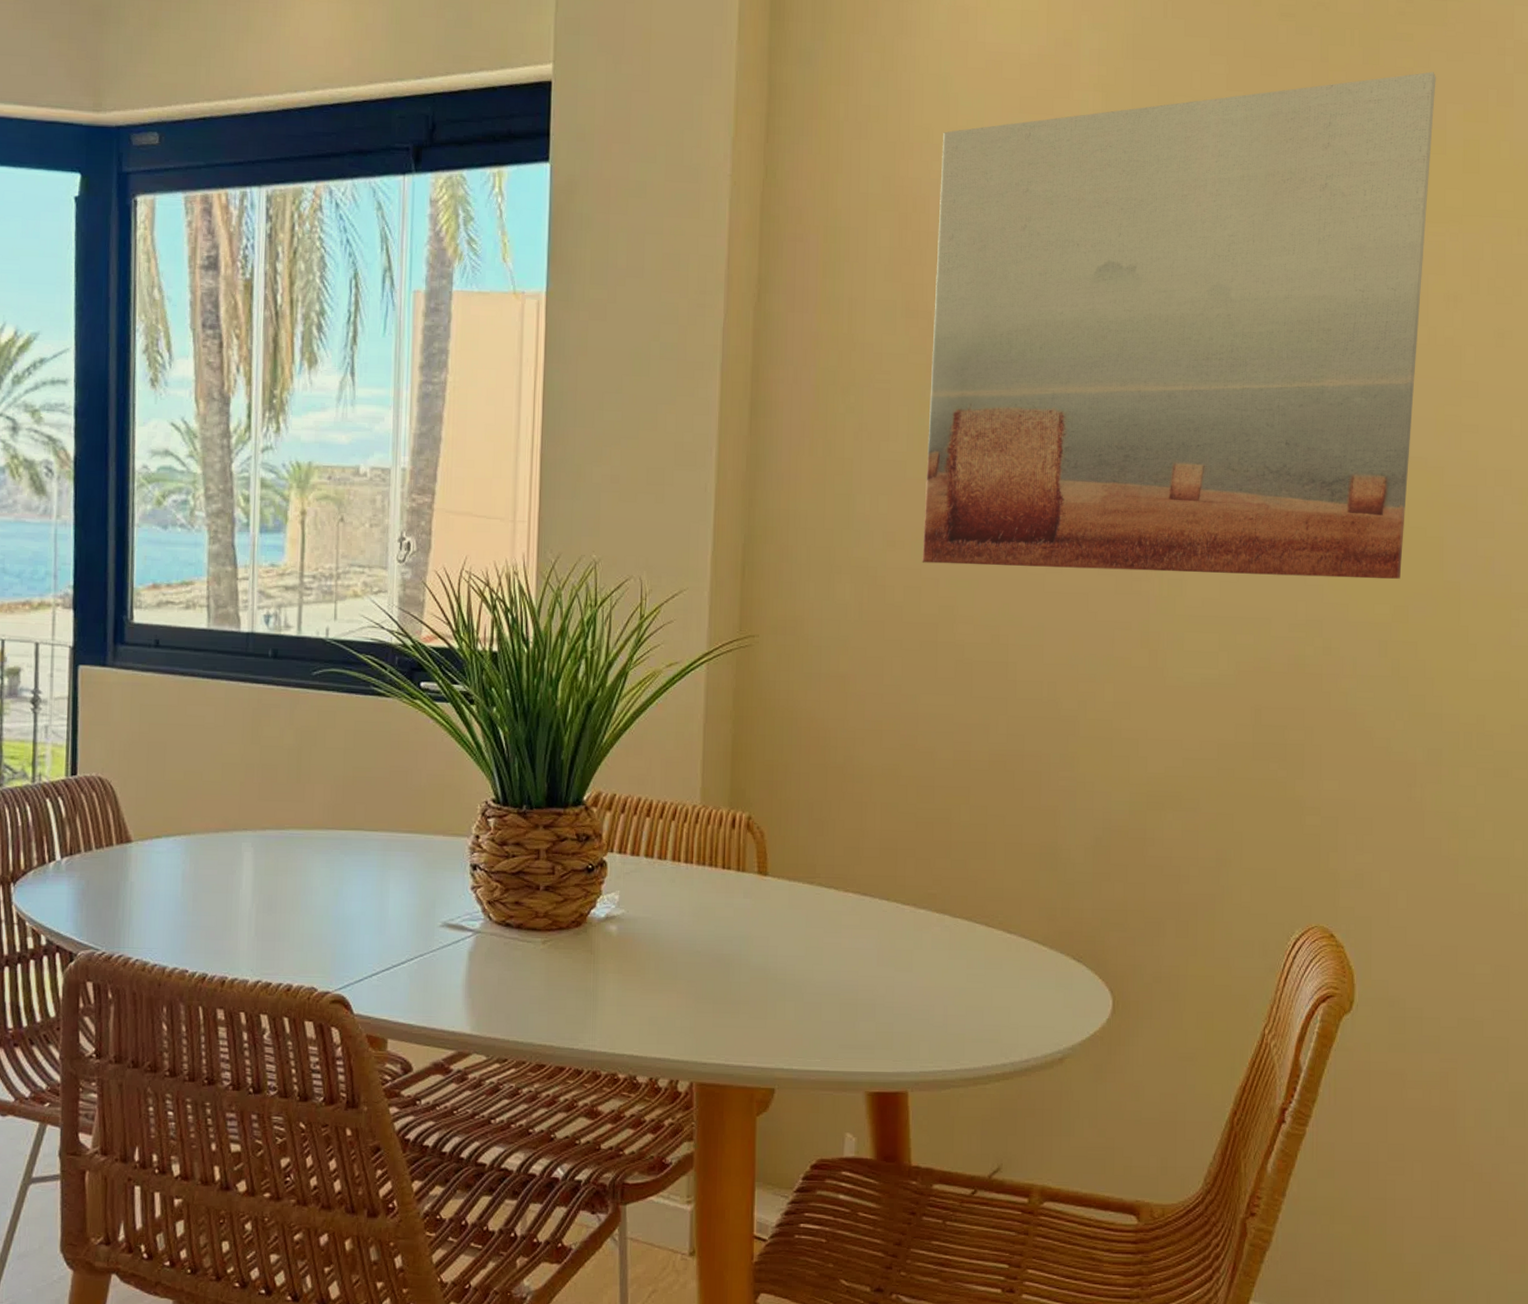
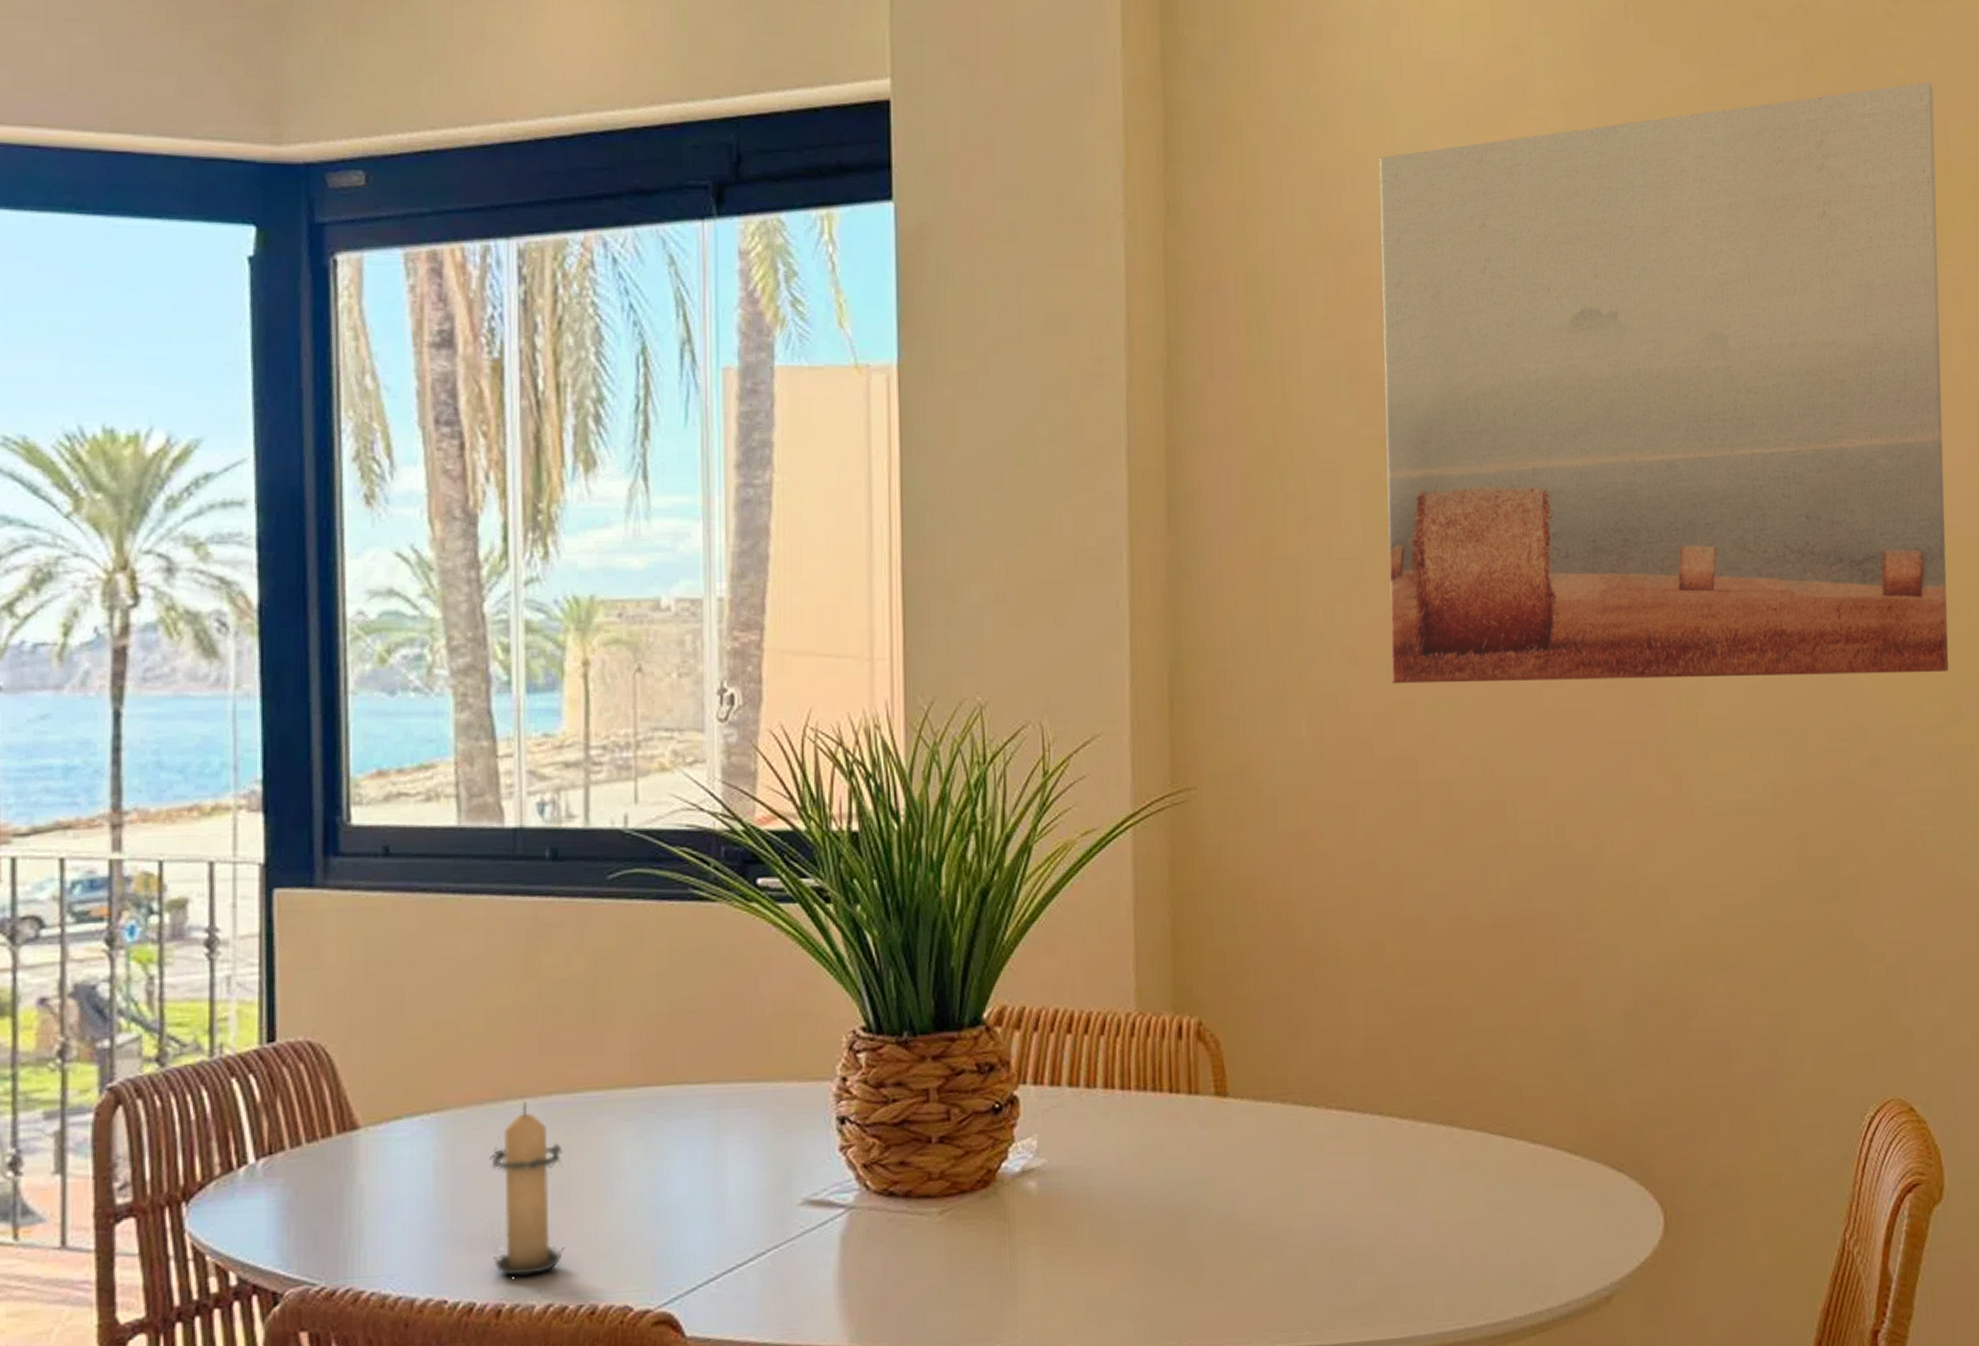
candle: none [220,833,273,958] -> present [489,1102,565,1276]

